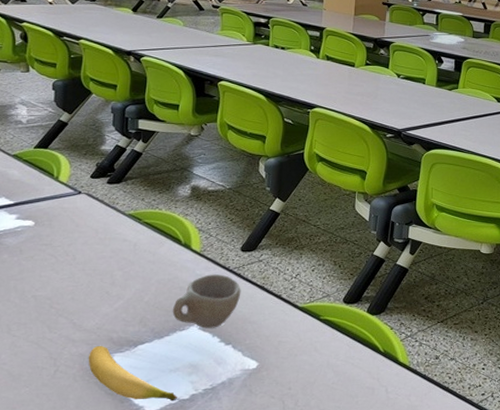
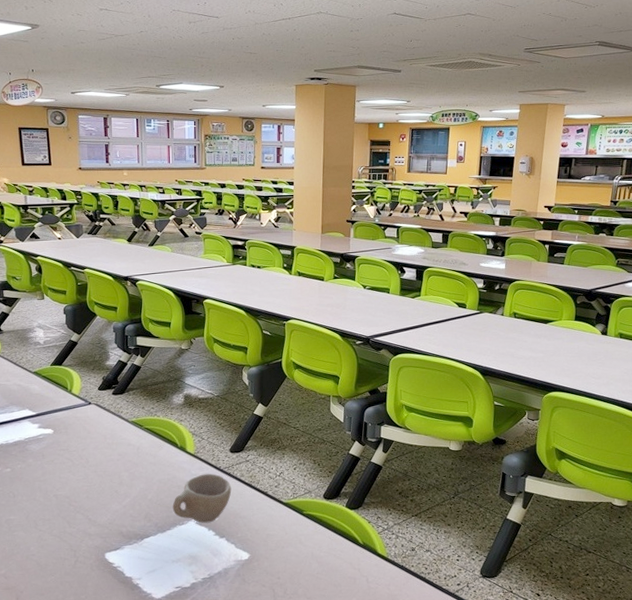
banana: present [89,346,177,400] -> none [103,539,180,588]

